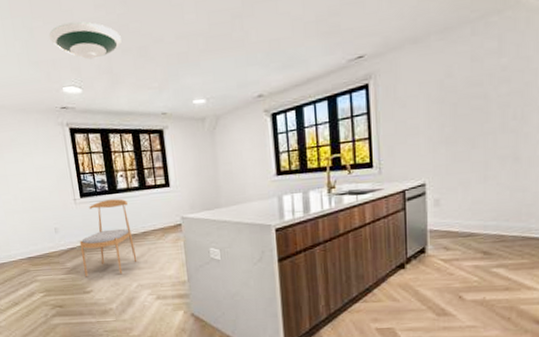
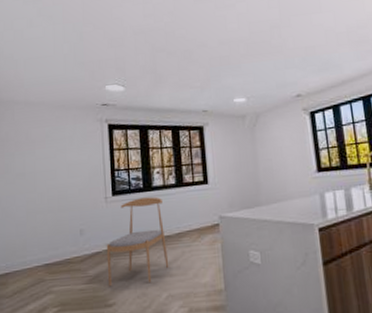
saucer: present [49,21,122,60] -> none [97,28,167,61]

